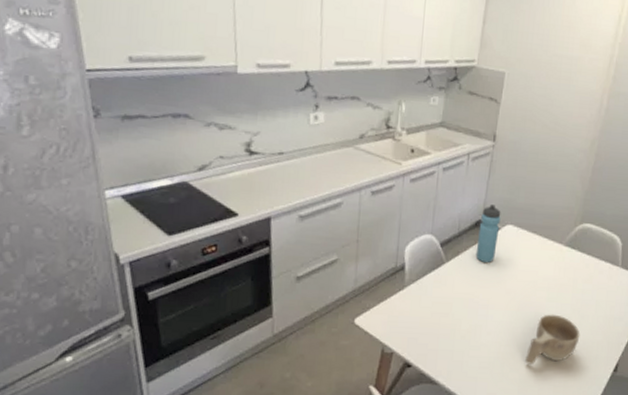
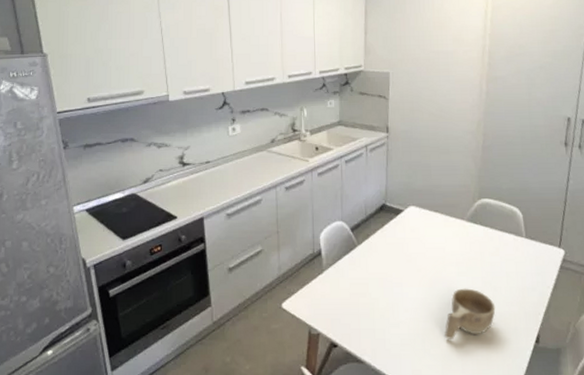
water bottle: present [475,204,501,263] -> none [384,189,403,243]

